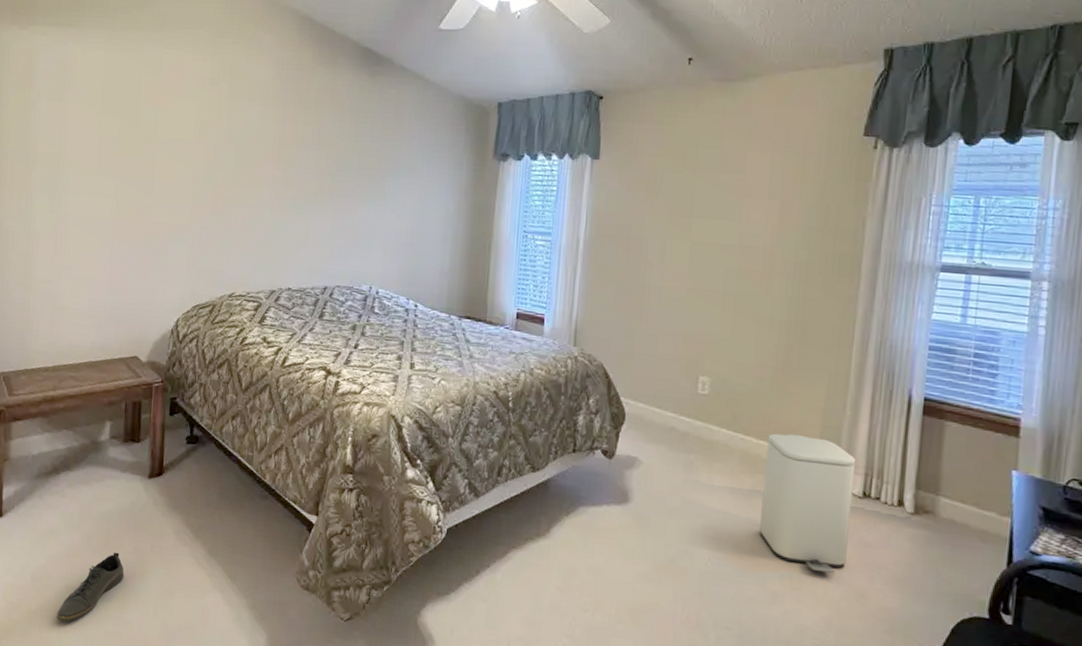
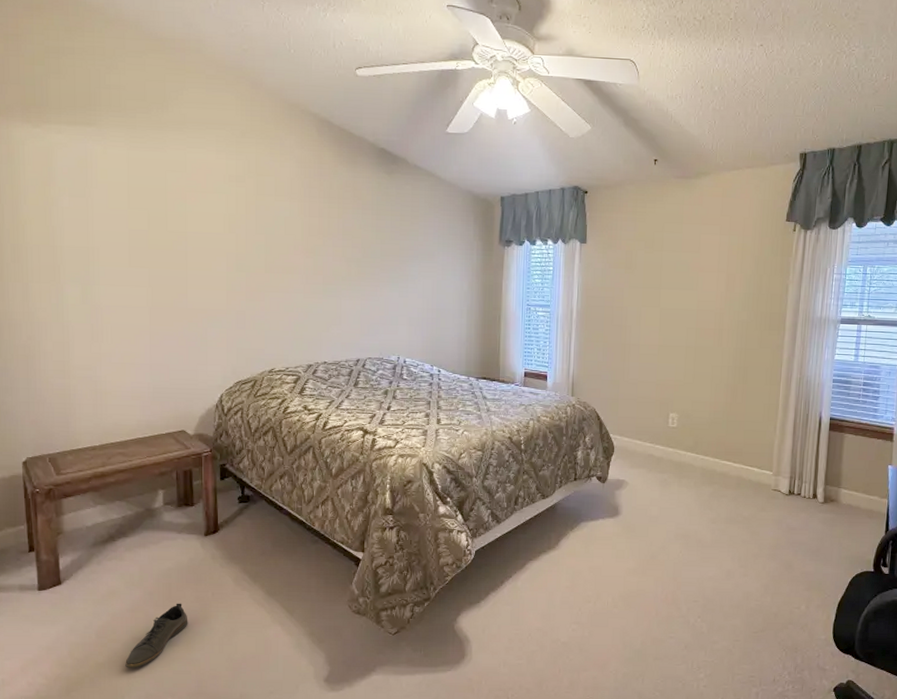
pedal bin: present [759,433,856,574] -> none [717,452,784,553]

